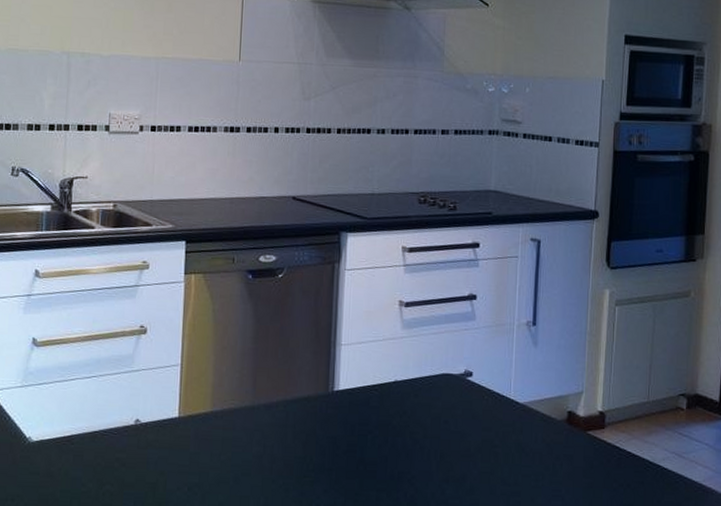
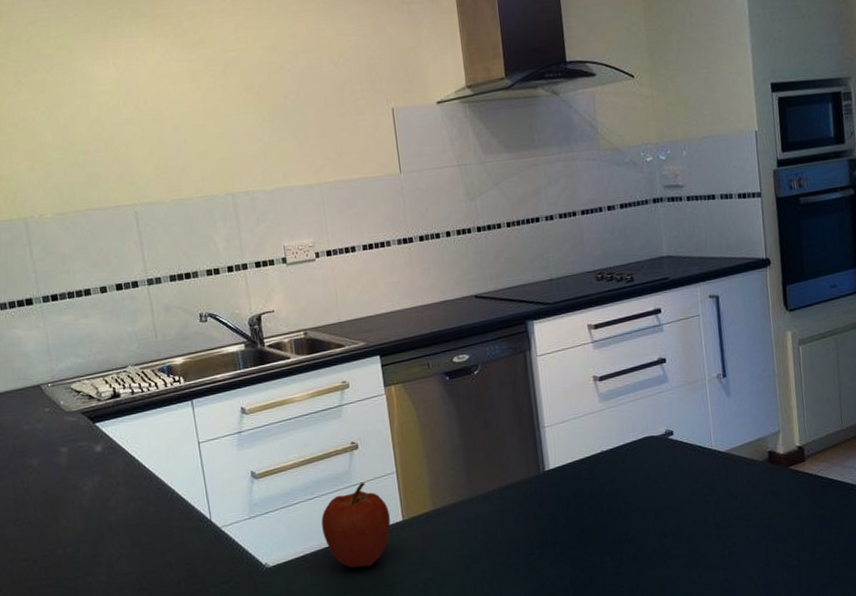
apple: none [94,369,166,460] -> present [321,482,391,568]

